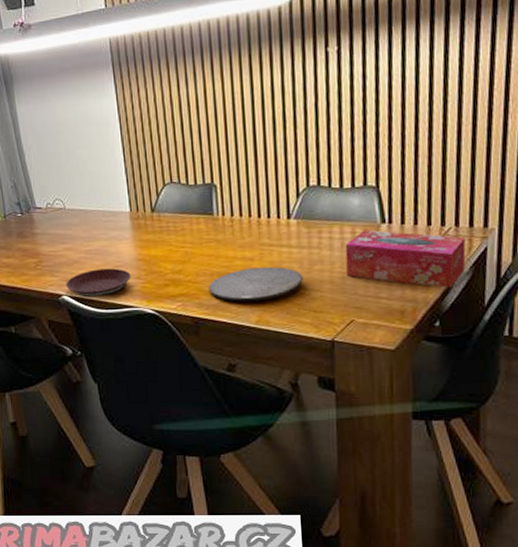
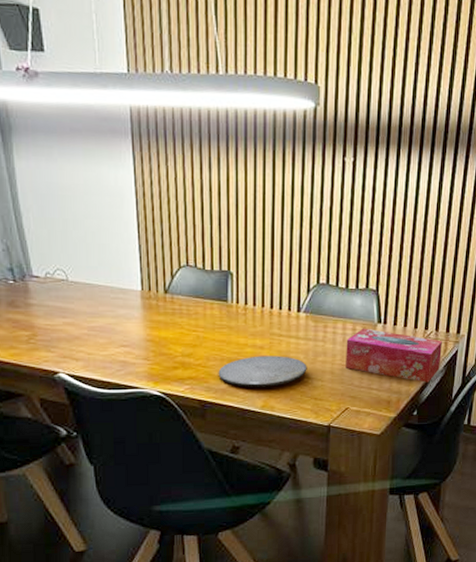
plate: present [66,268,131,298] -> none [64,347,138,376]

